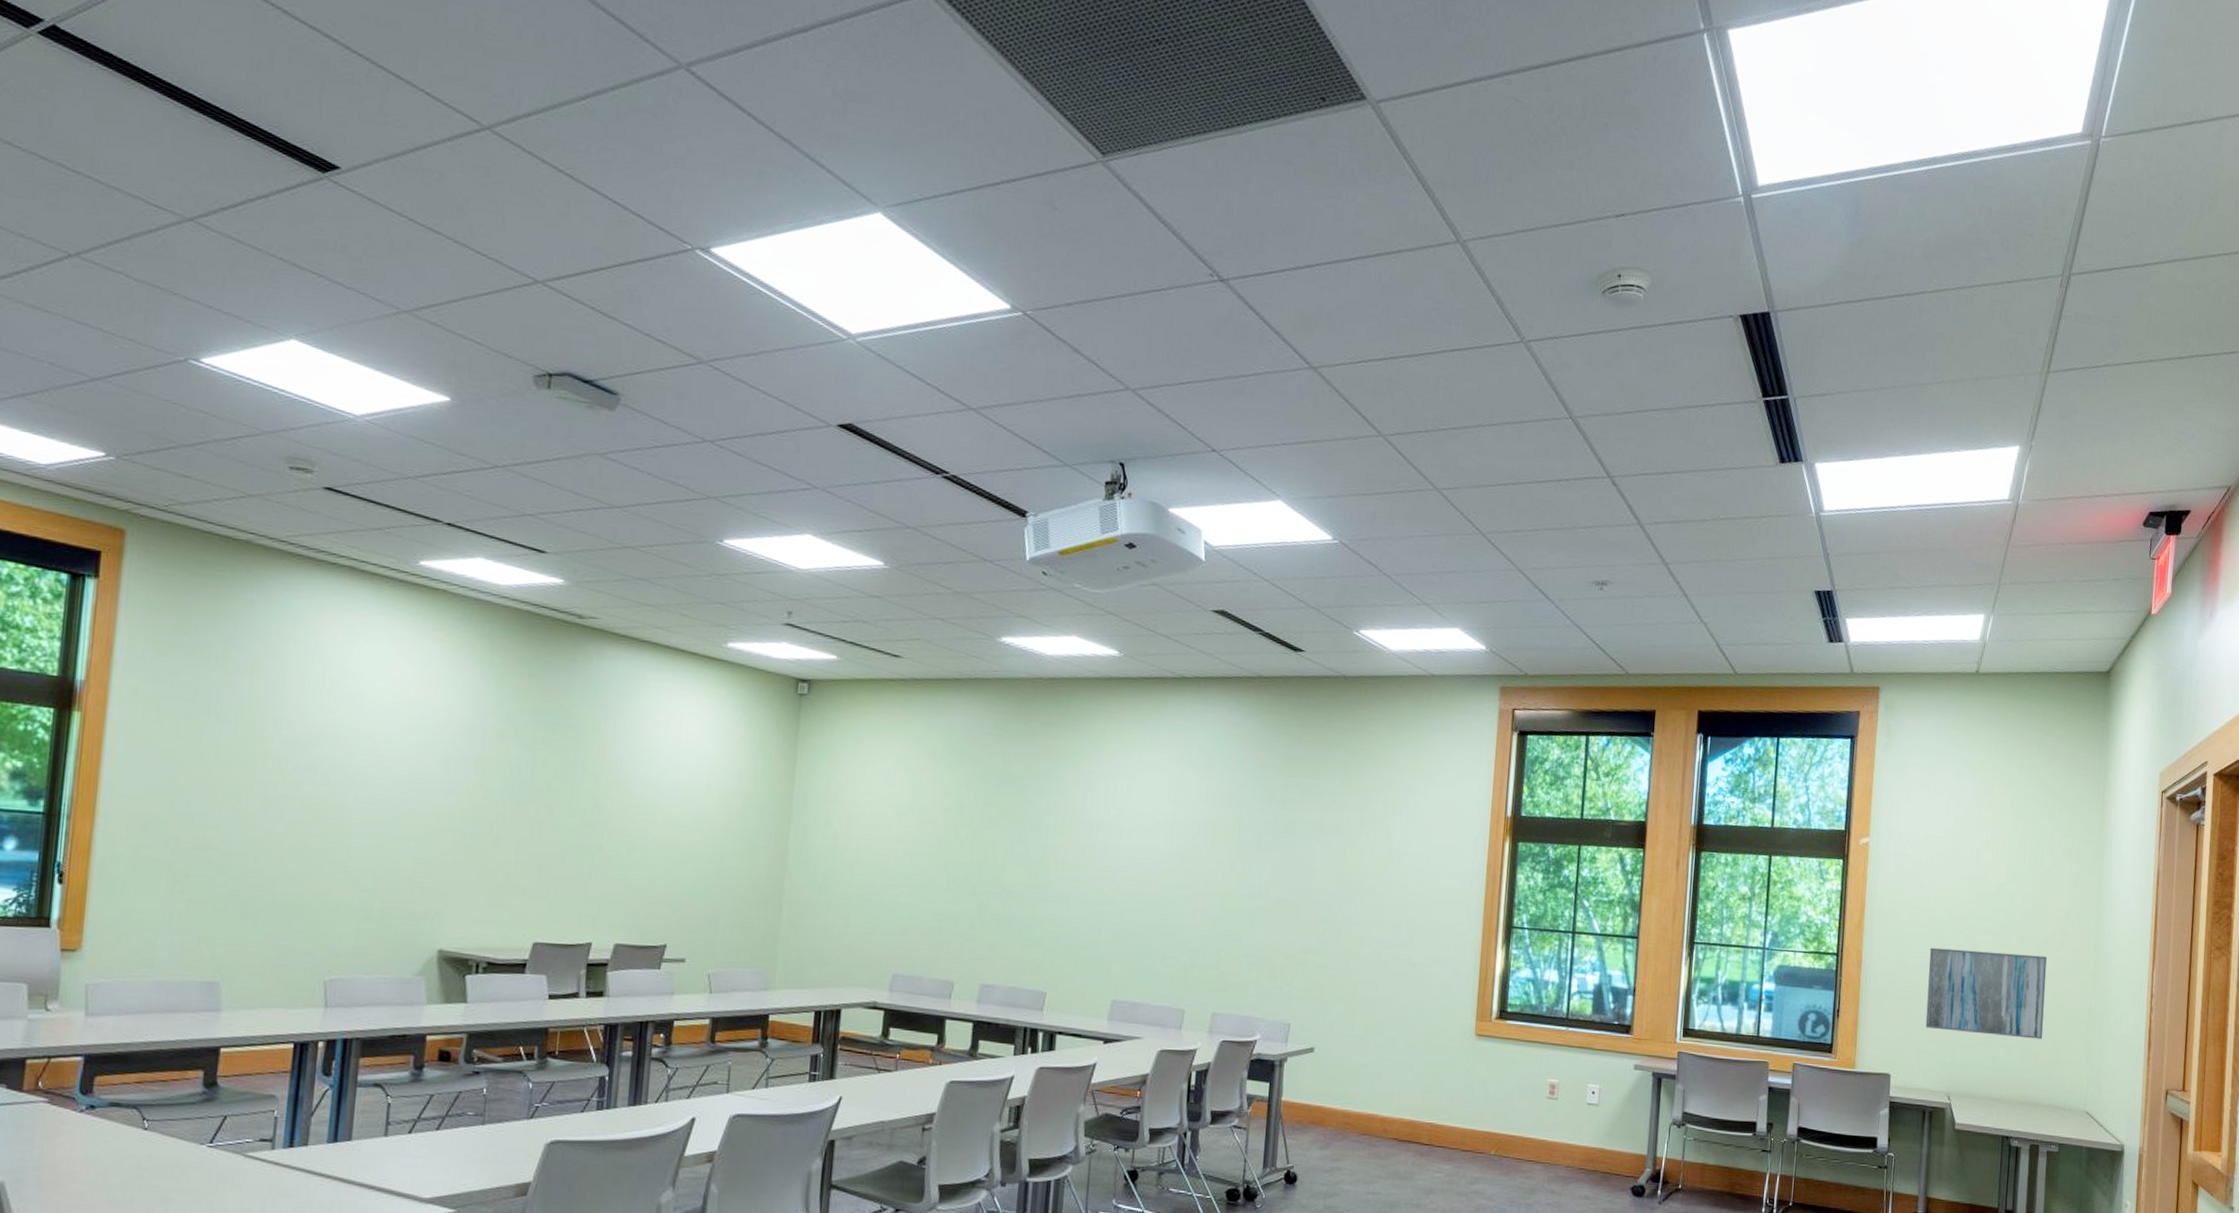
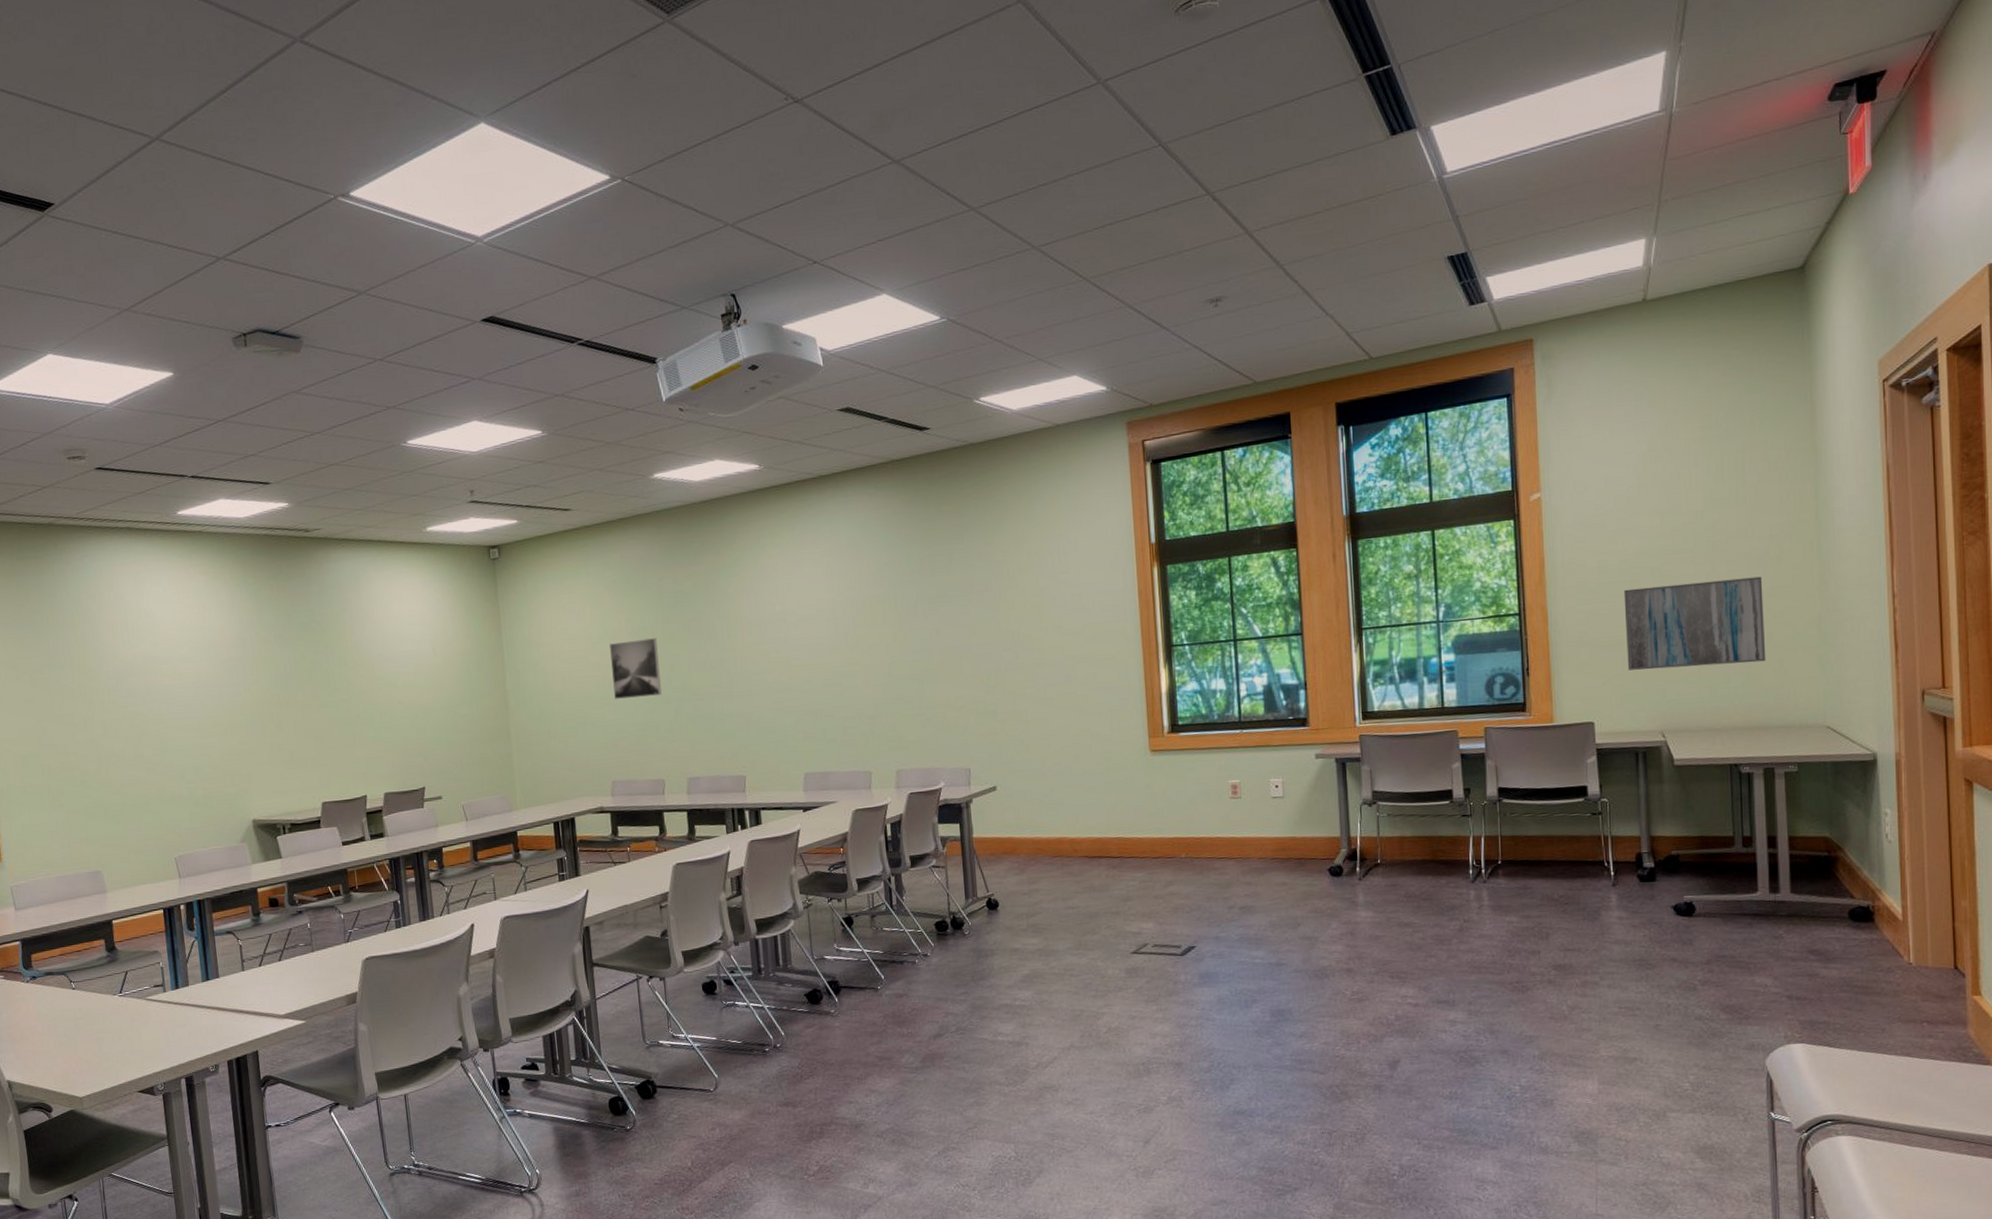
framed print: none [913,816,973,885] -> present [610,638,662,699]

